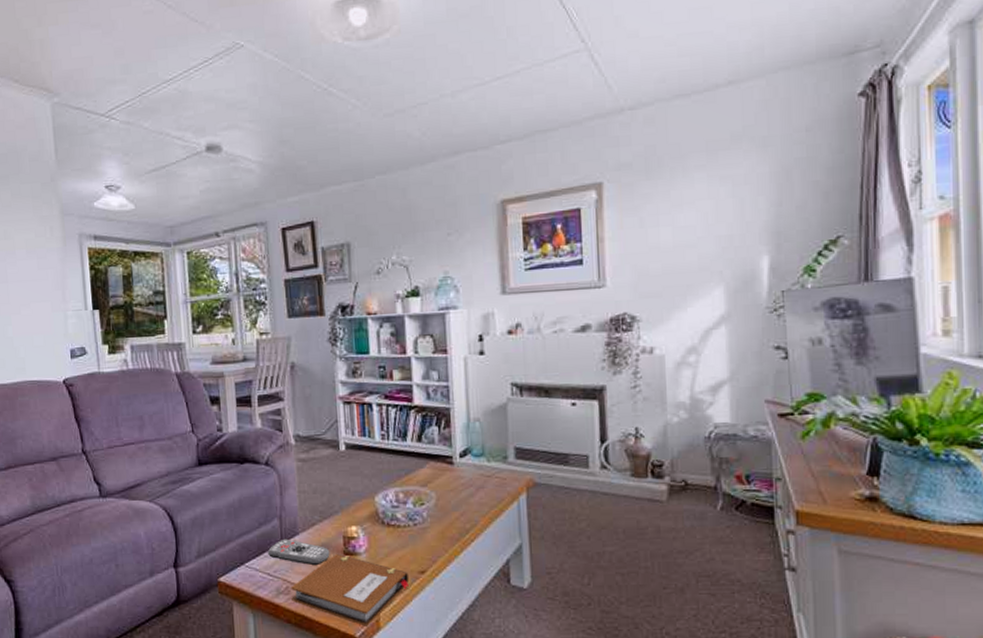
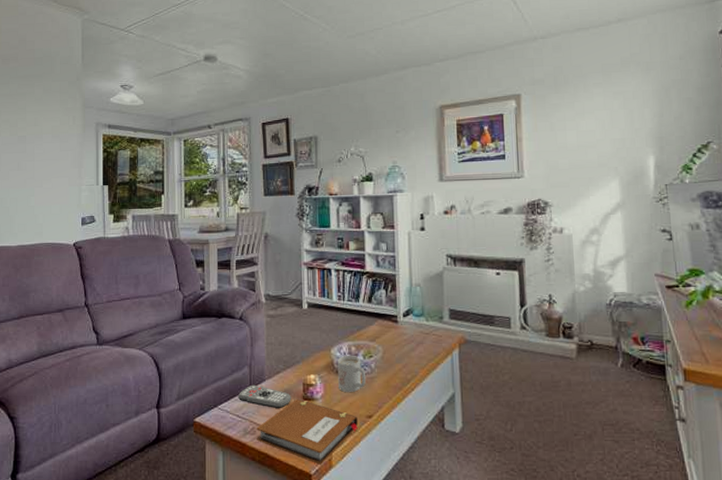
mug: none [383,502,417,546] -> present [337,355,366,393]

